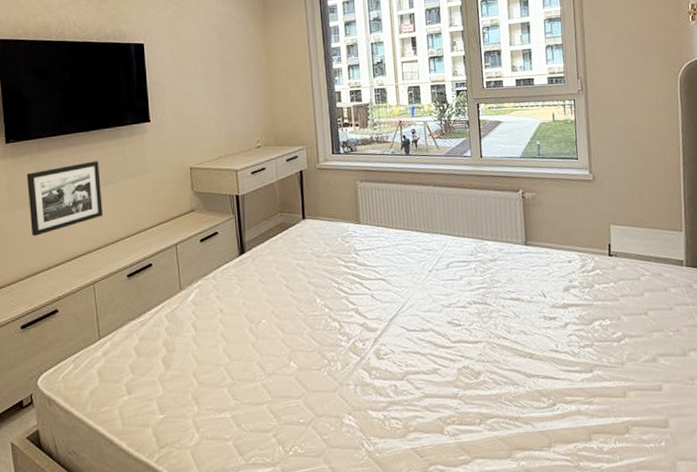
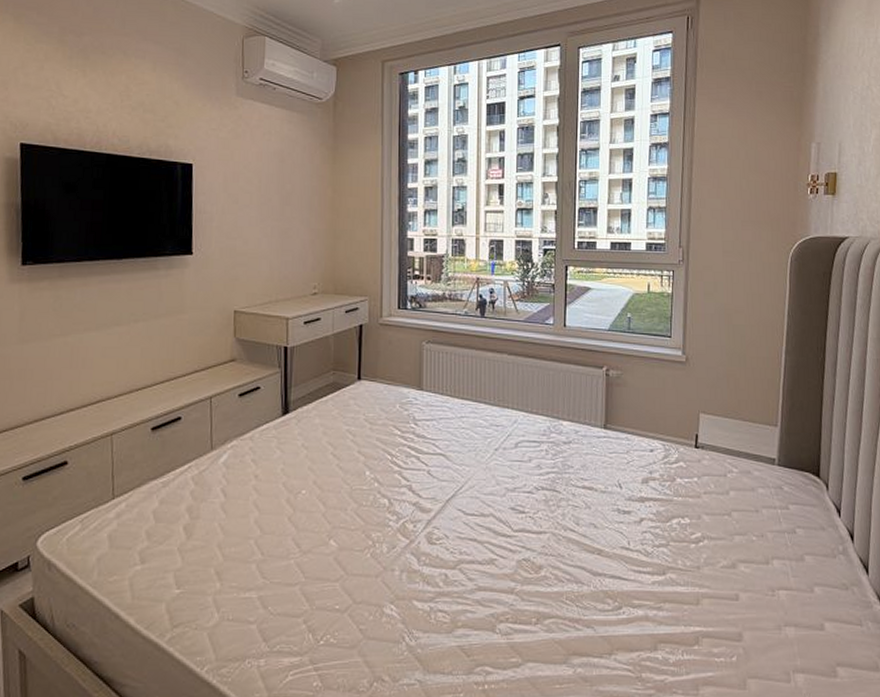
picture frame: present [26,161,103,236] -> none [42,294,130,375]

